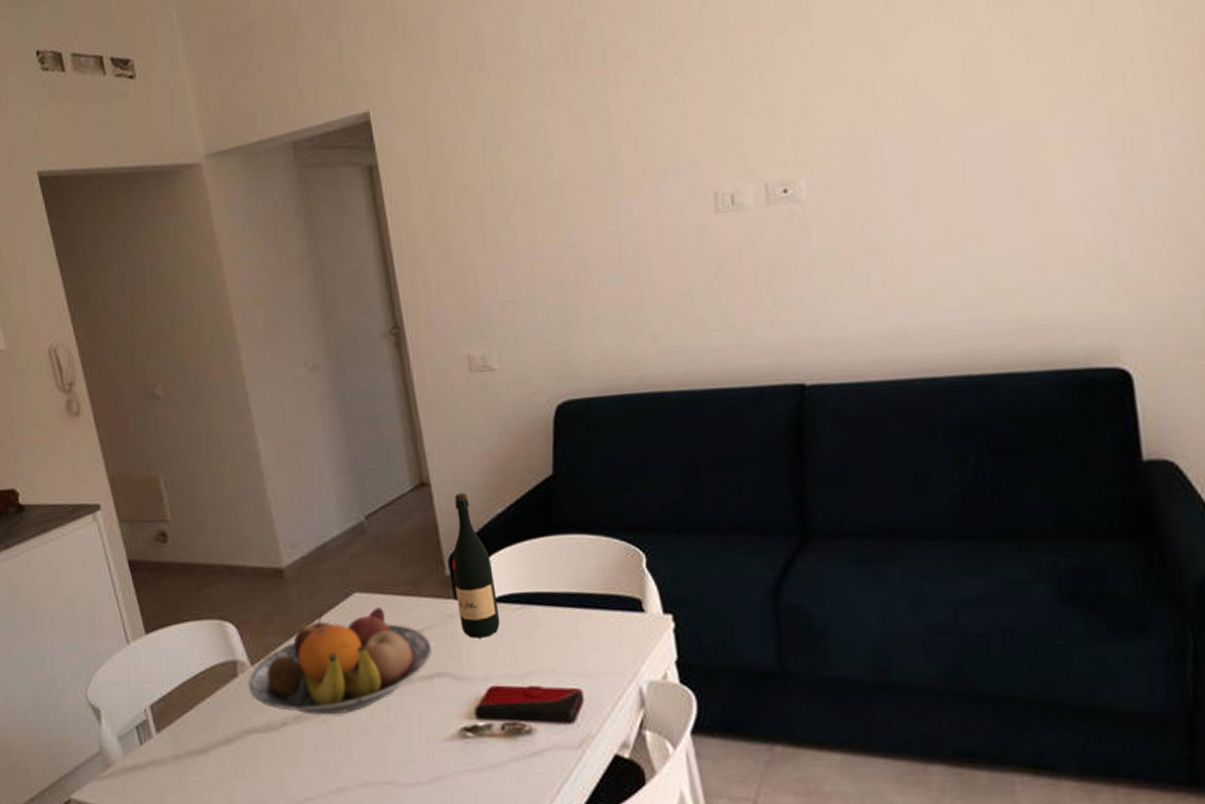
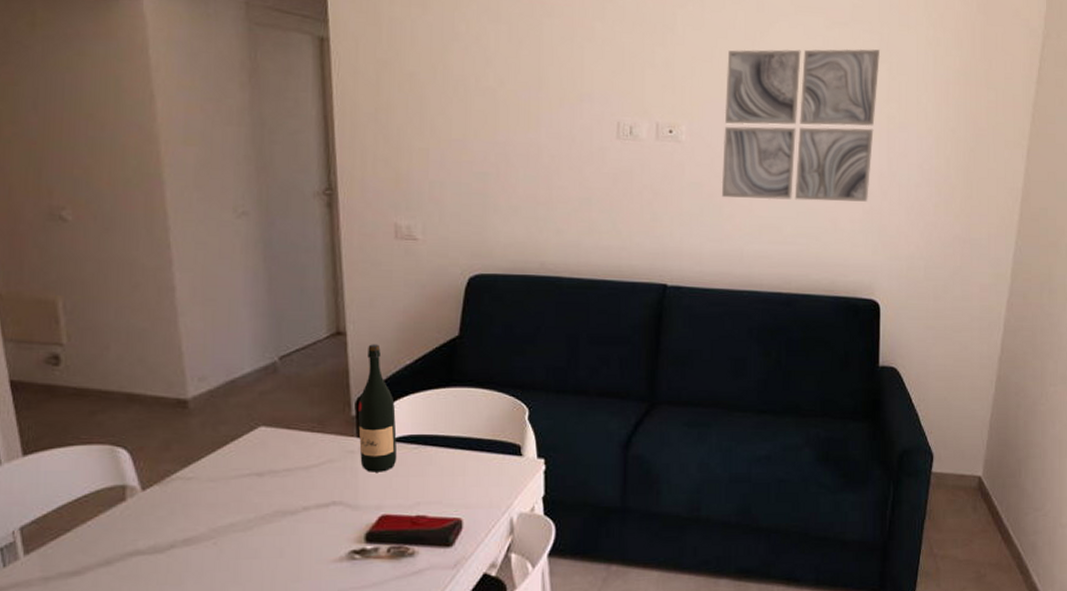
fruit bowl: present [248,607,433,716] -> none [136,441,331,539]
wall art: none [851,21,1092,263] -> present [721,48,880,202]

